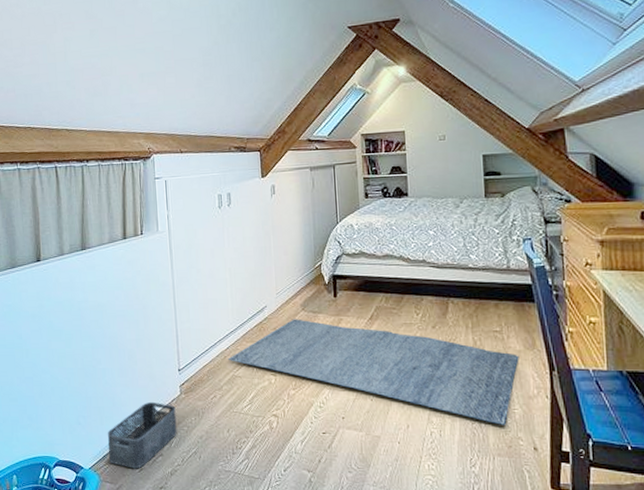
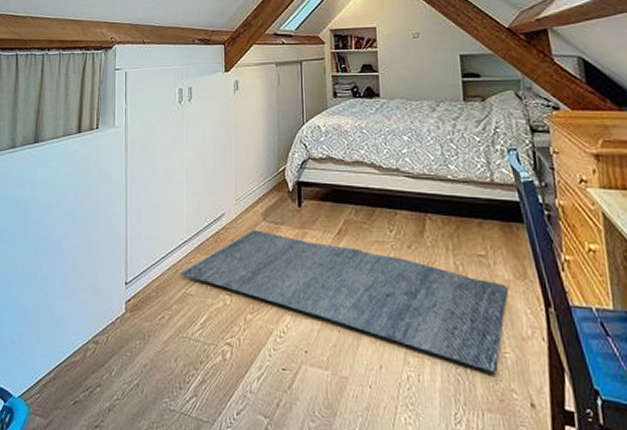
storage bin: present [107,401,177,469] -> none [41,319,119,401]

